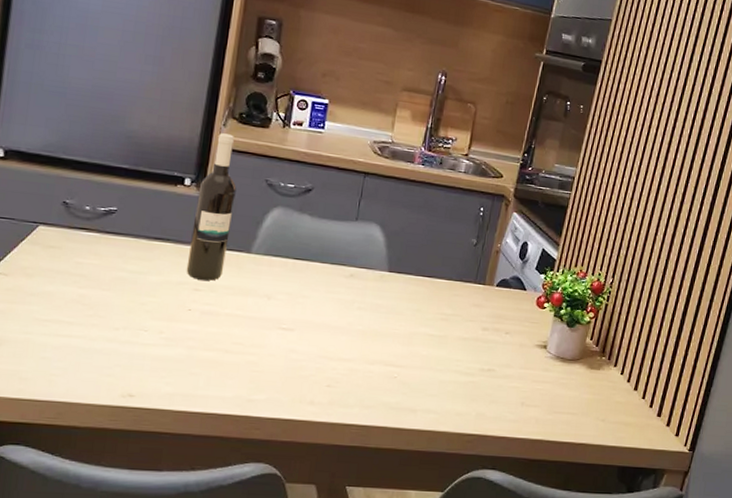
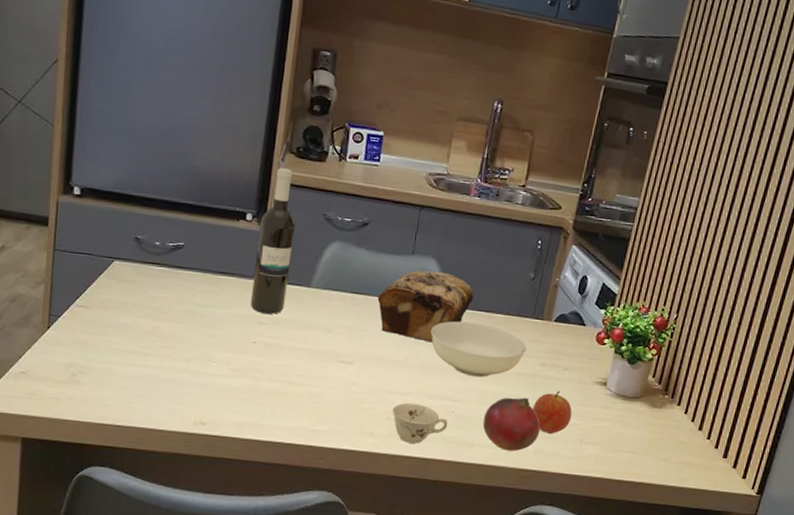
bread loaf: none [319,236,417,308] -> present [377,270,474,343]
teacup: none [333,369,391,411] -> present [392,402,448,444]
bowl: none [373,286,469,343] -> present [431,321,527,377]
fruit: none [425,361,483,416] -> present [482,397,541,451]
fruit: none [474,354,514,398] -> present [532,390,572,435]

